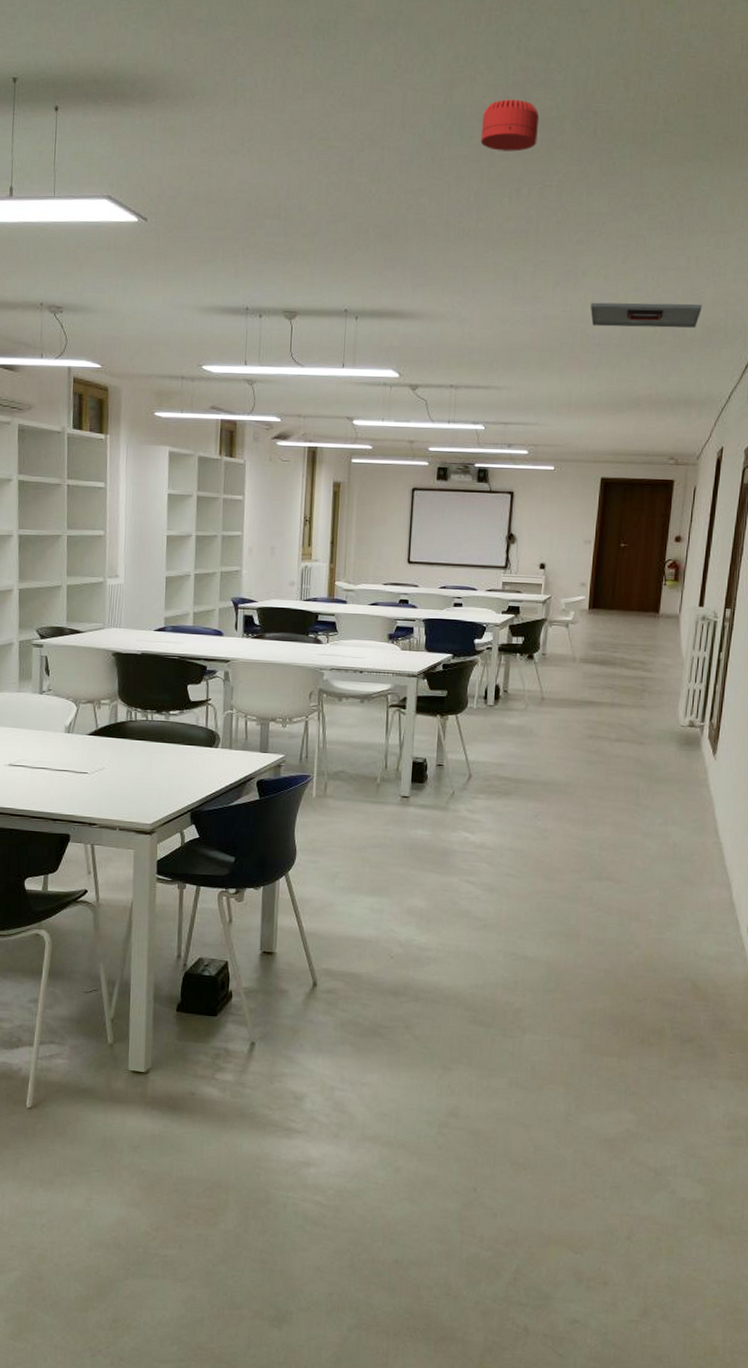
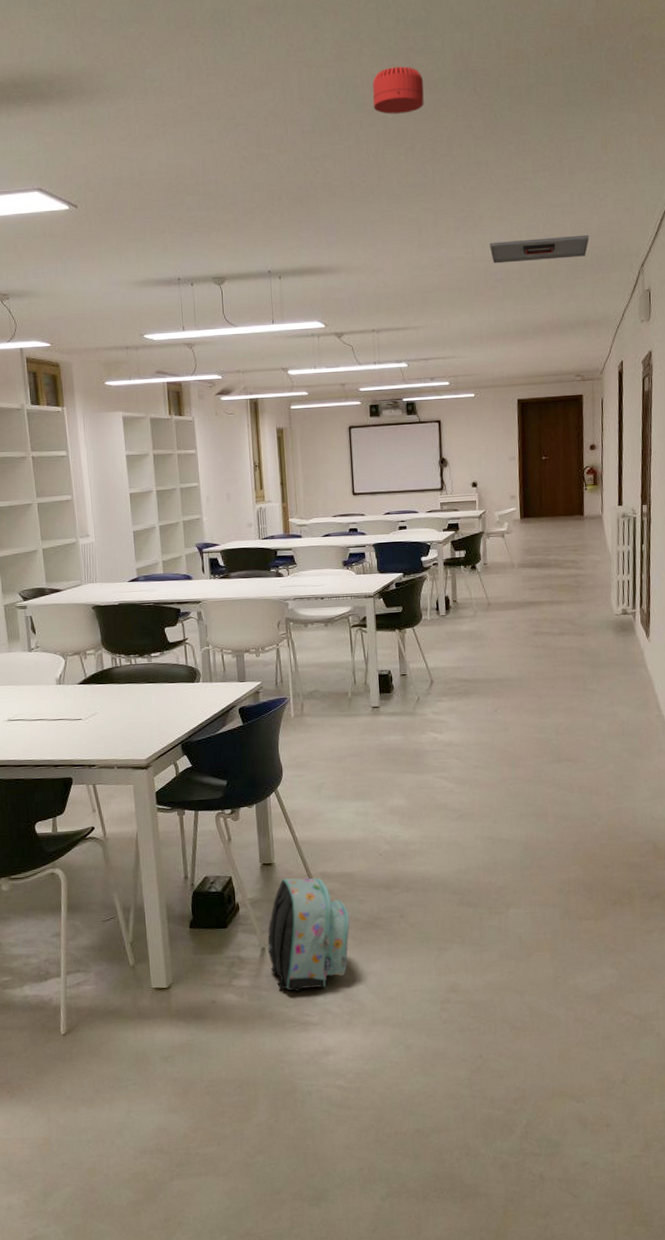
backpack: none [258,970,350,1095] -> present [267,878,350,992]

